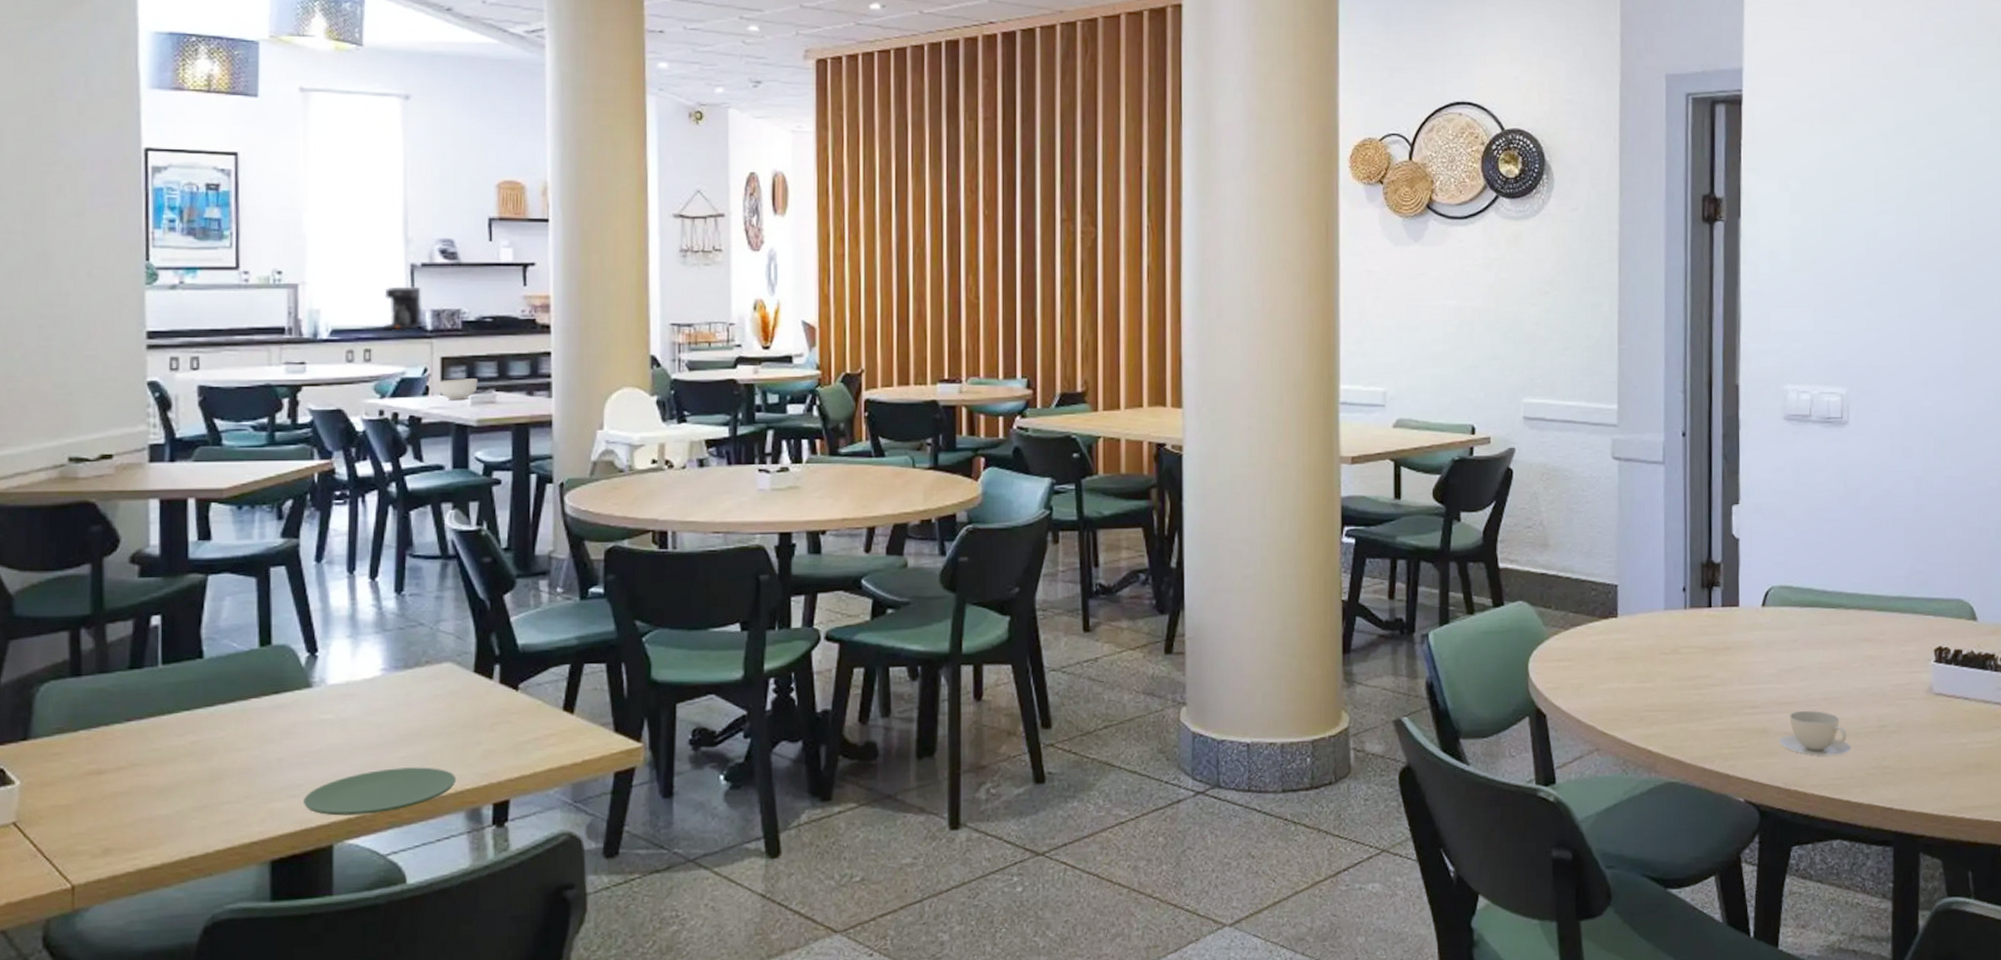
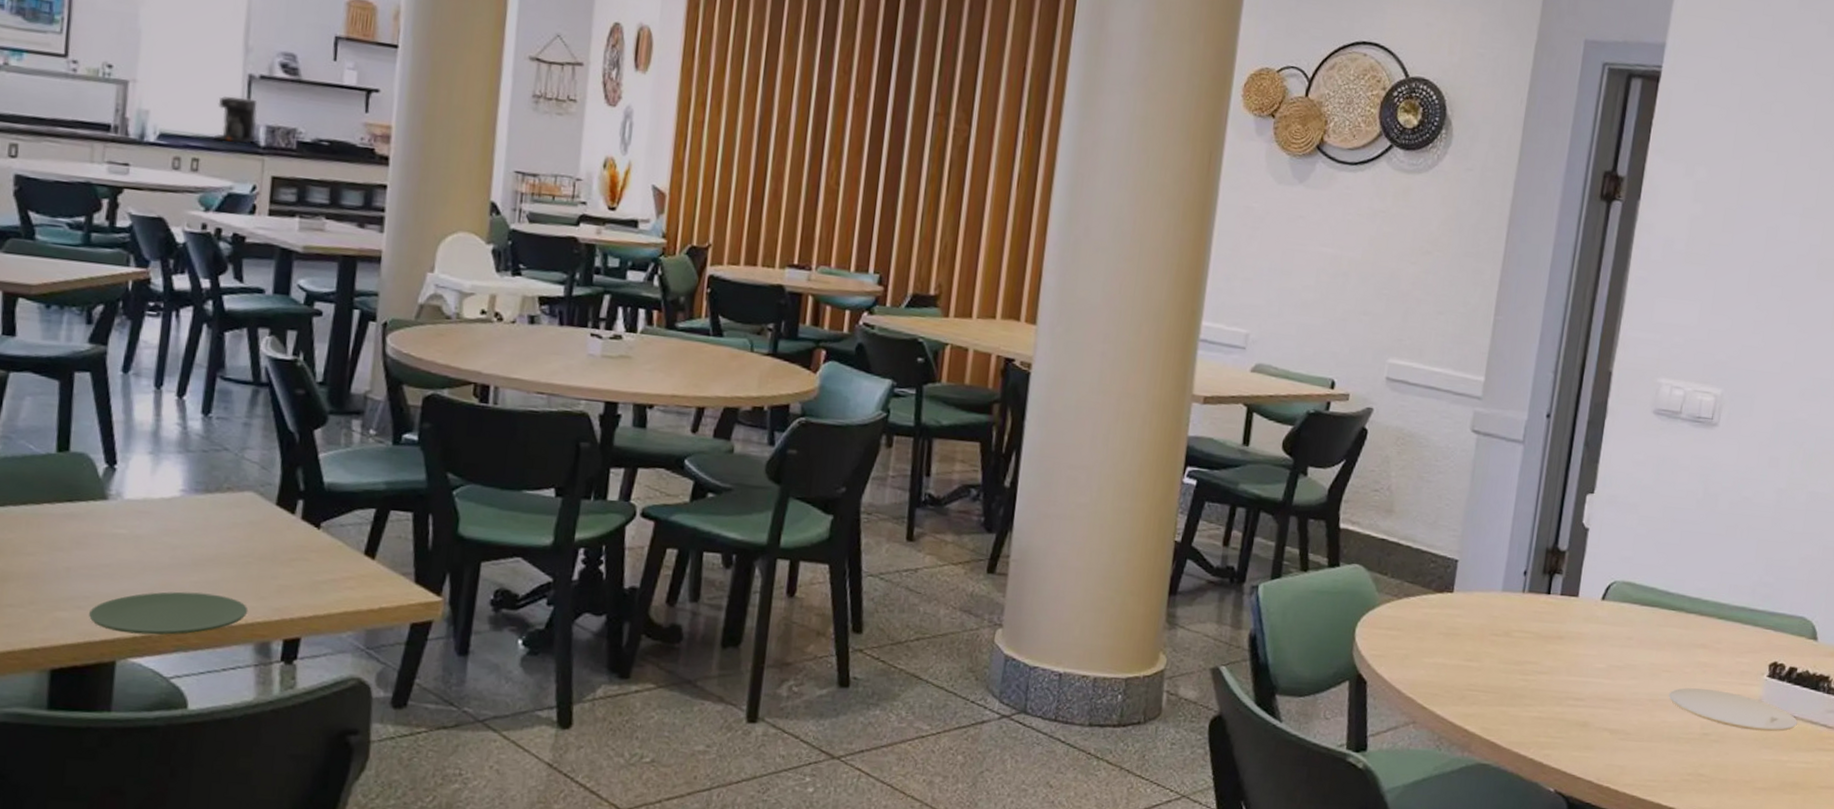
bowl: present [438,378,478,401] -> none [265,200,308,224]
teacup: present [1779,710,1852,756] -> none [1598,708,1671,758]
plate: none [1841,681,1971,717] -> present [1668,688,1798,732]

